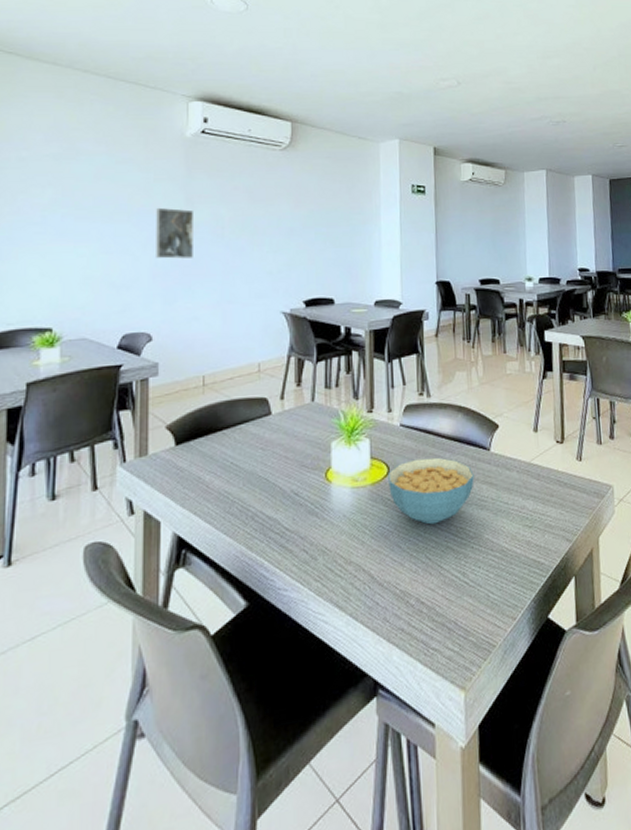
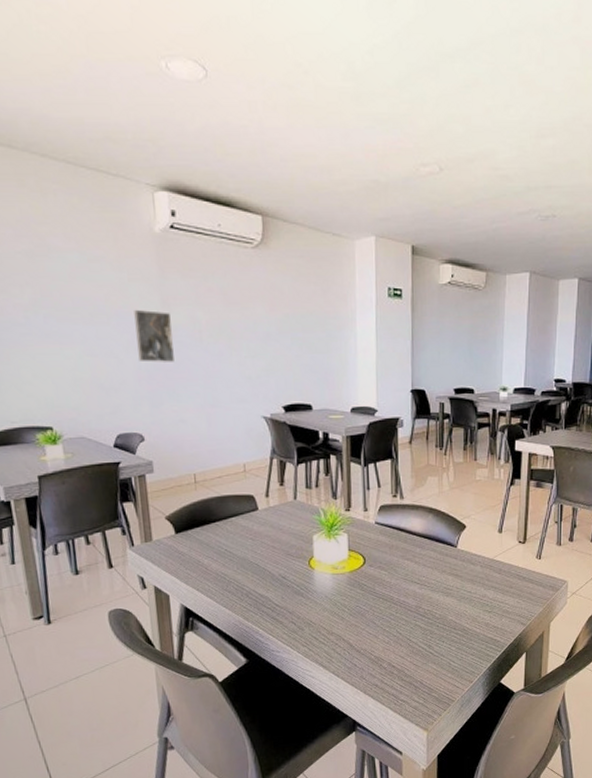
cereal bowl: present [388,457,474,525] -> none [364,551,442,607]

